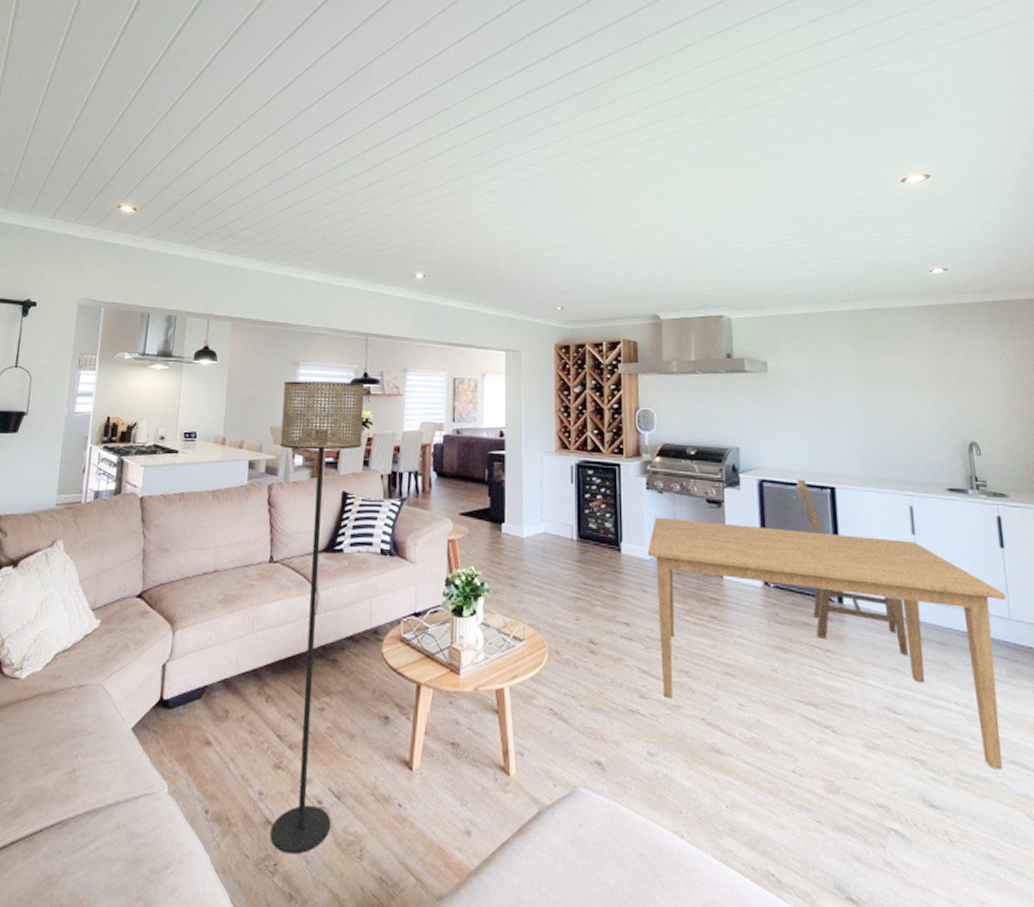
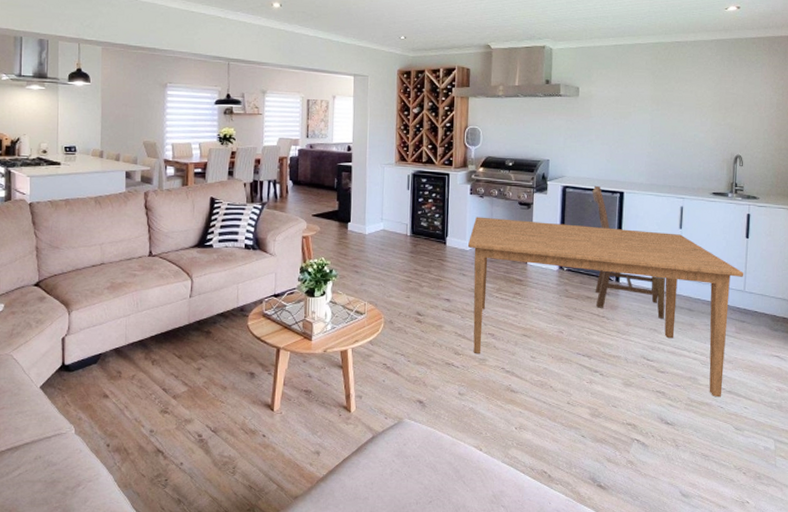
floor lamp: present [270,381,365,854] -> none [153,101,228,472]

